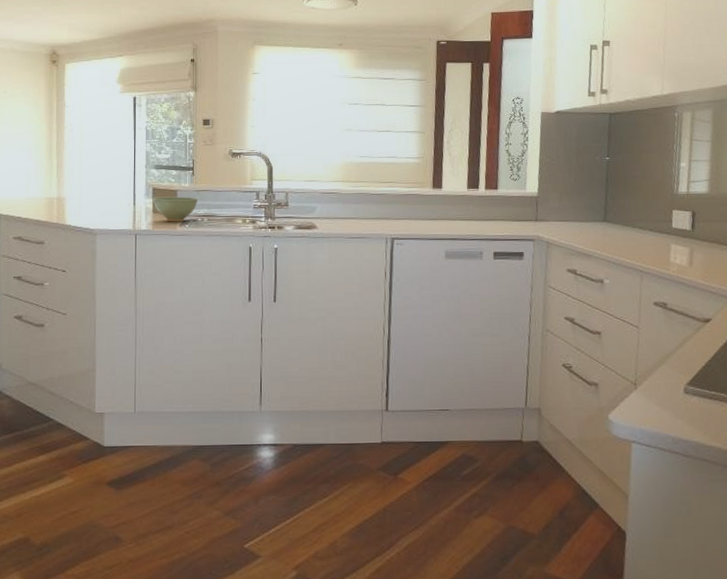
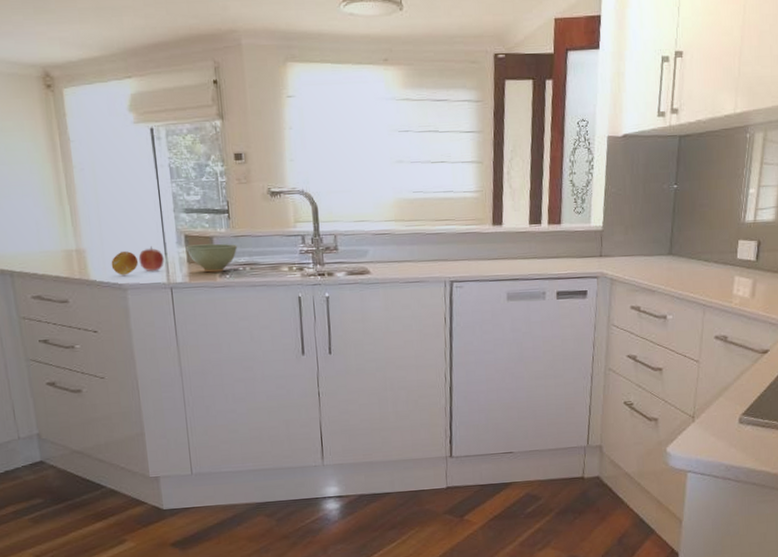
fruit: none [85,201,110,222] -> present [111,251,139,276]
fruit: none [110,197,132,219] -> present [138,246,164,271]

